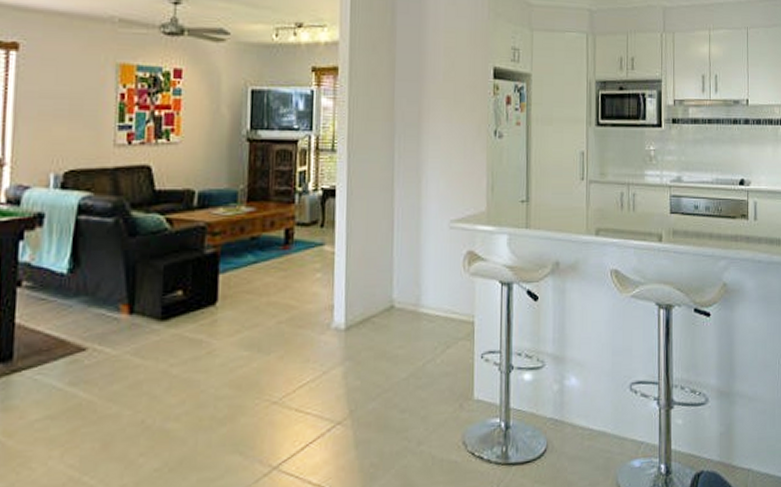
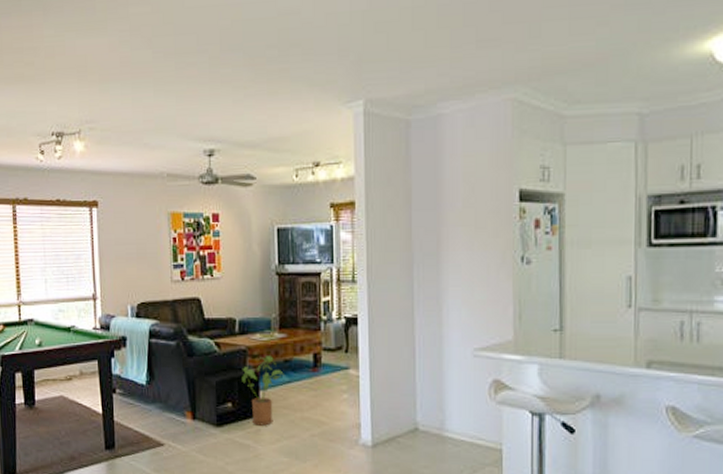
house plant: none [197,233,250,316] -> present [242,356,284,426]

